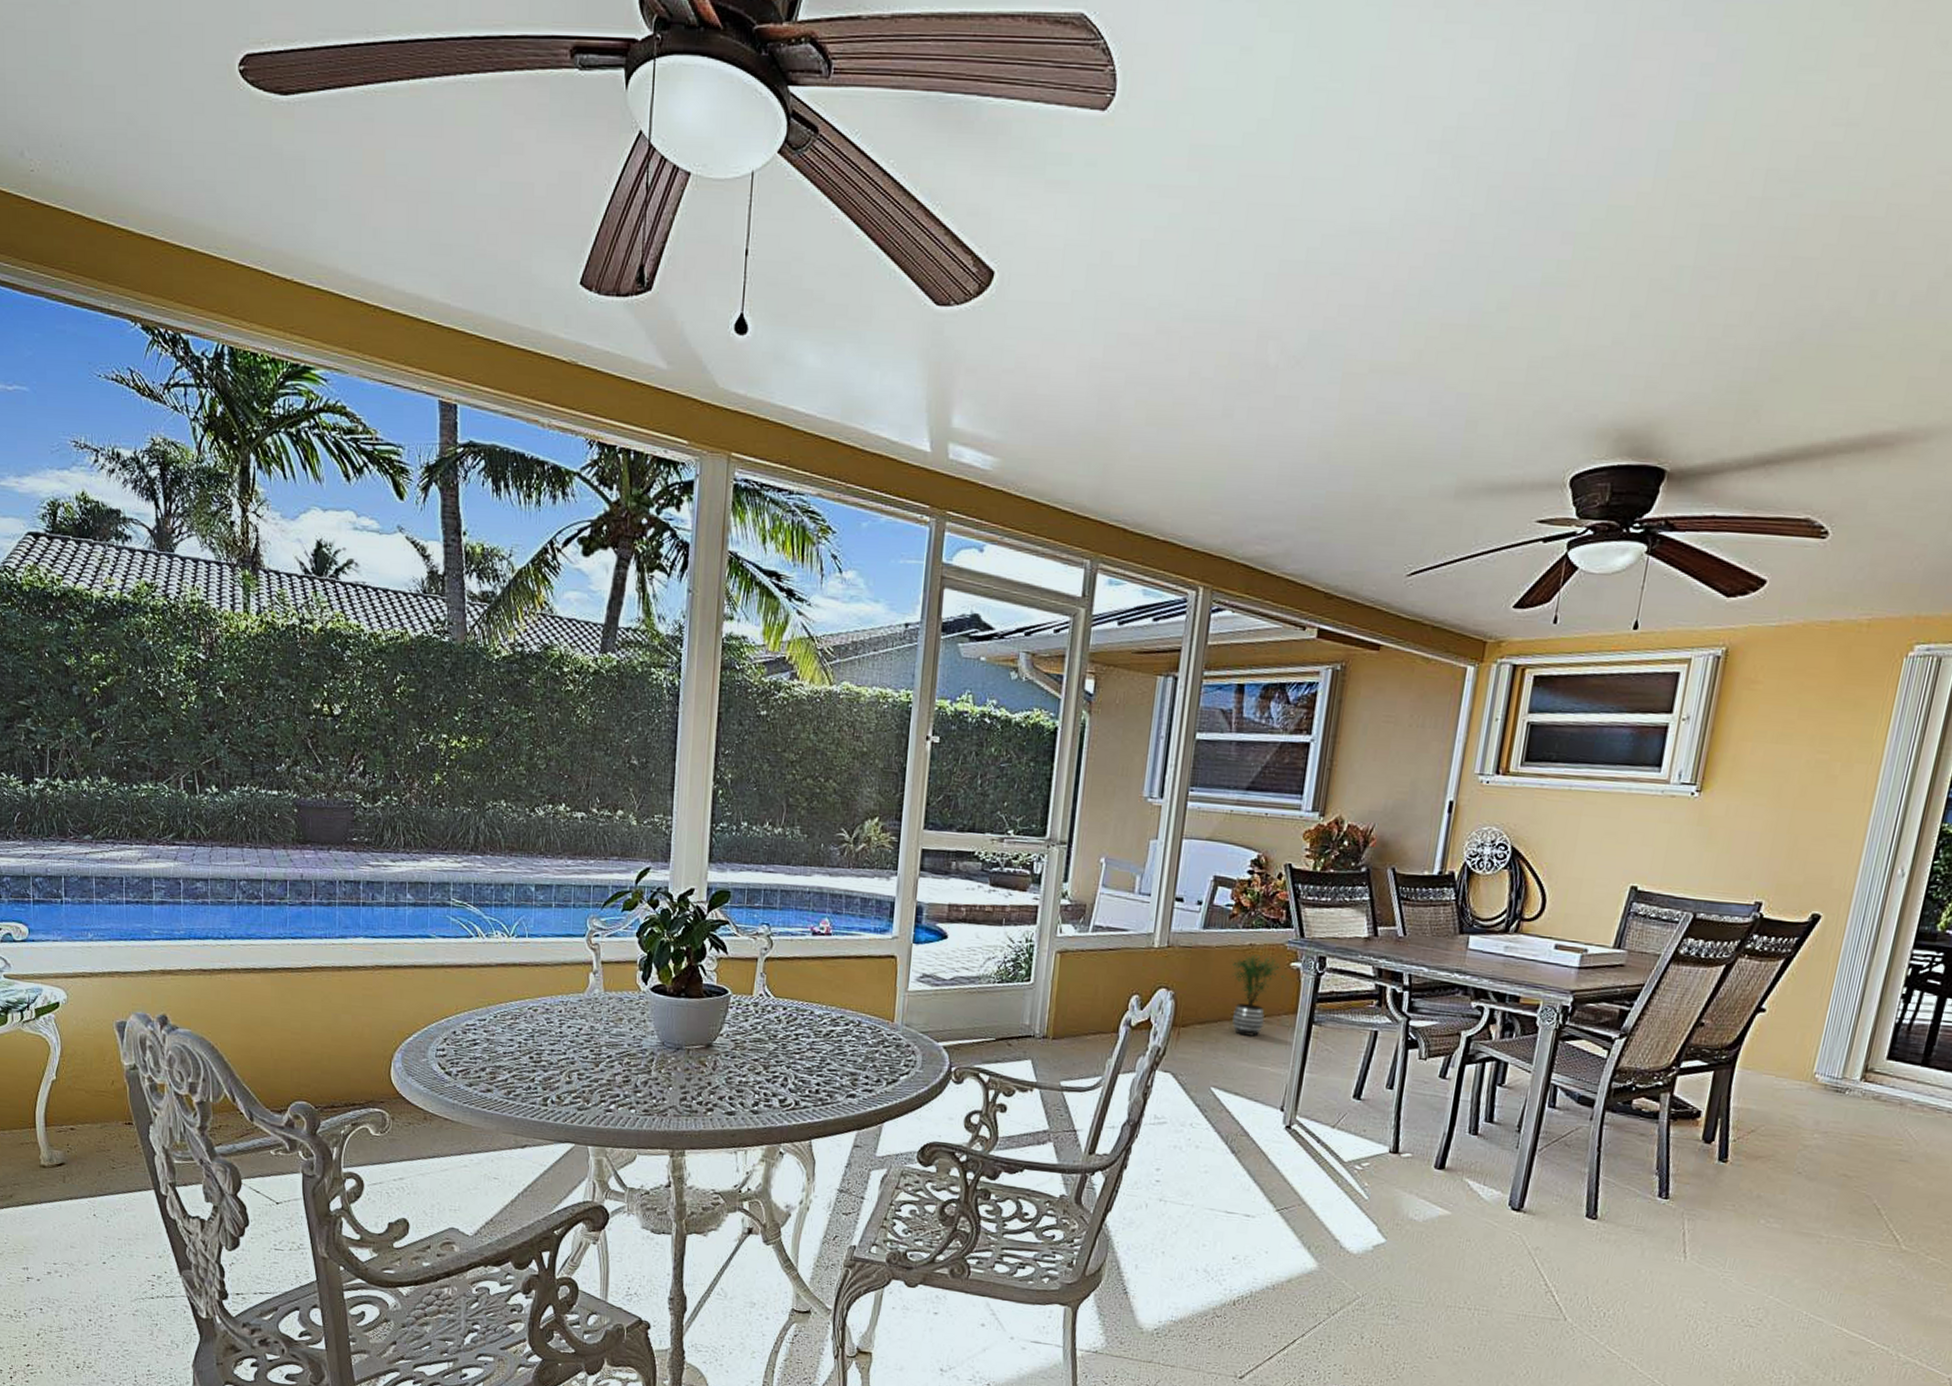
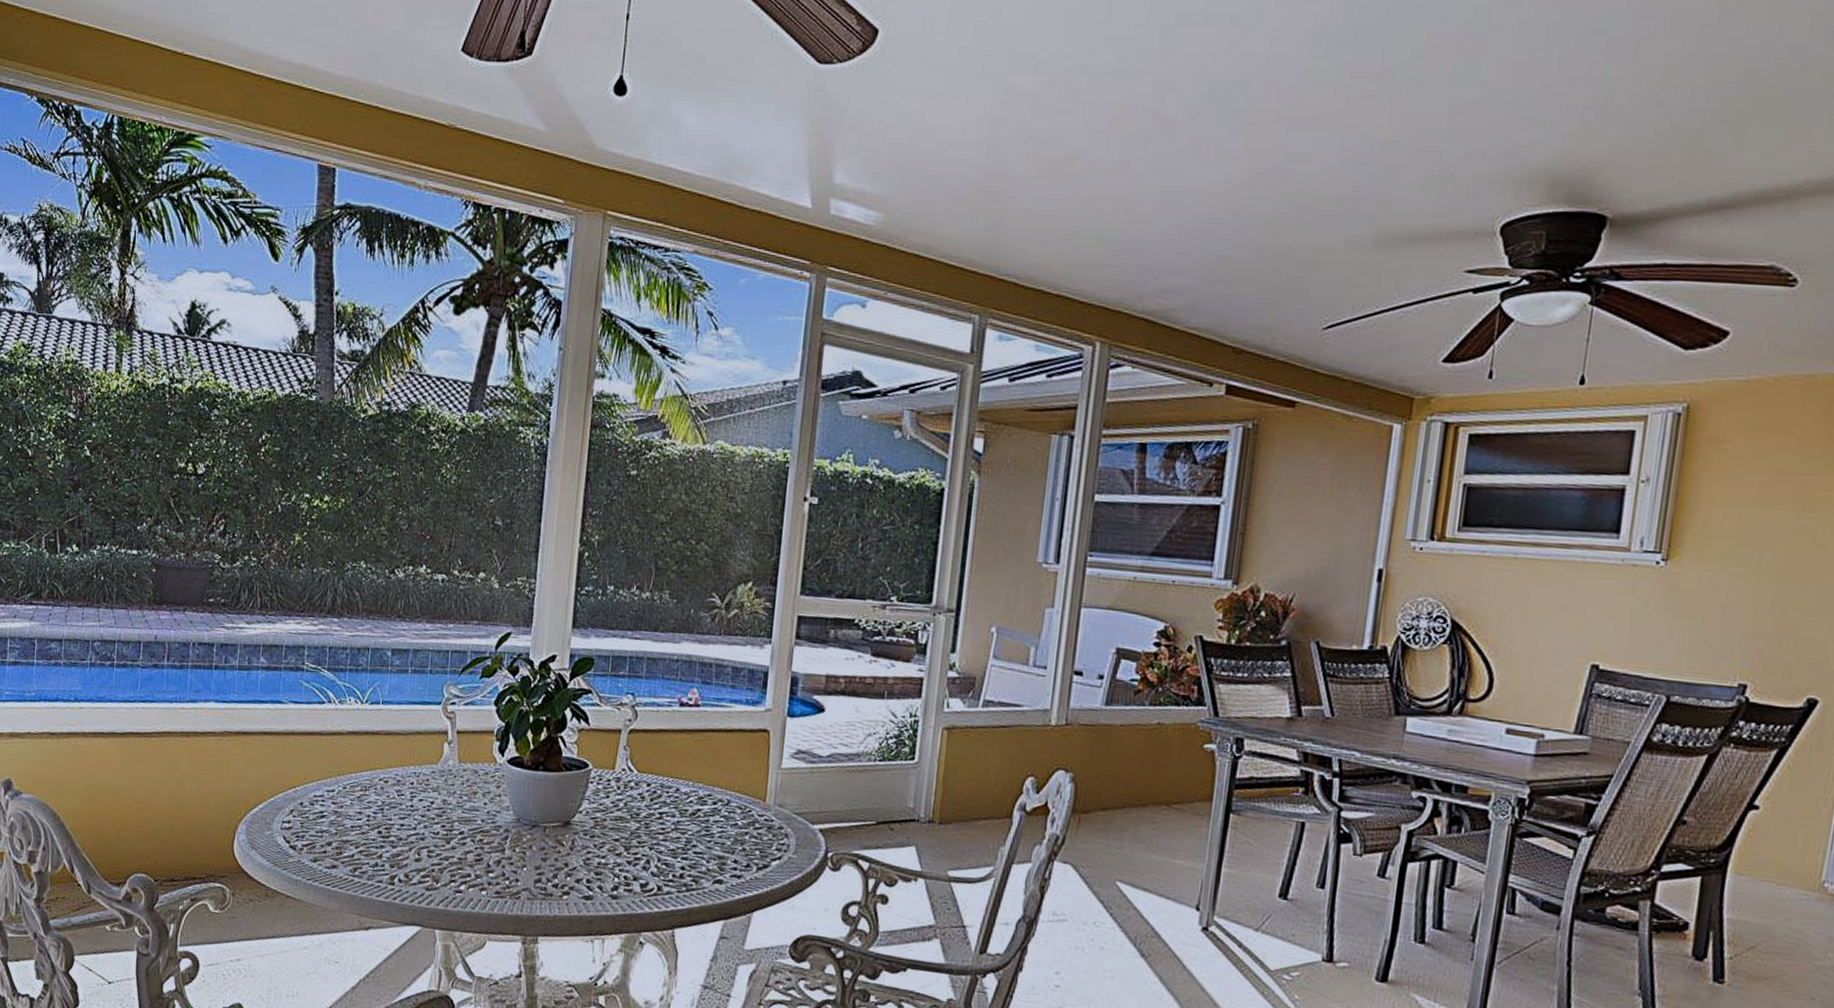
potted plant: present [1230,954,1286,1037] -> none [1136,734,1199,826]

